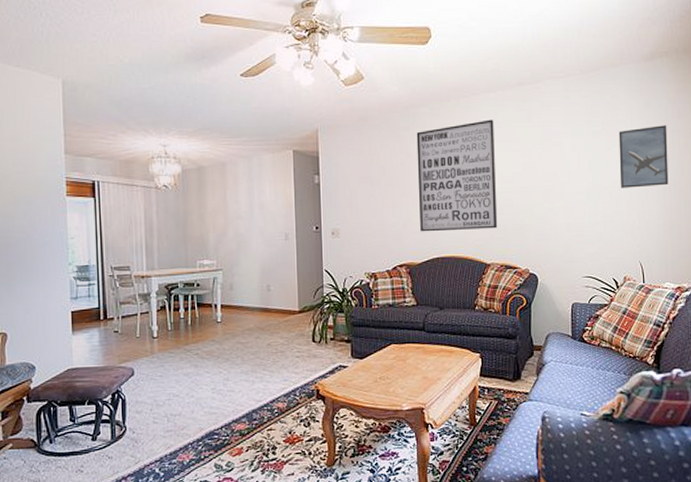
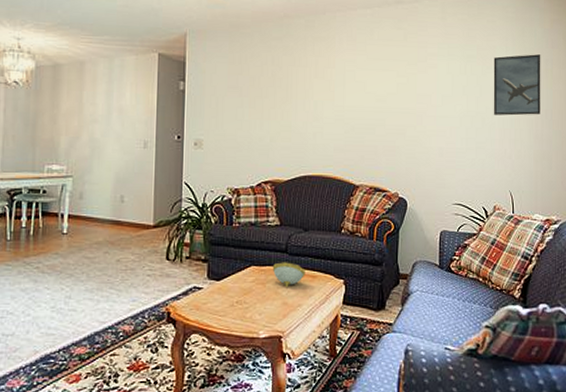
decorative bowl: none [411,339,443,362] -> present [272,262,306,287]
wall art: present [416,119,498,232] -> none [288,36,369,149]

